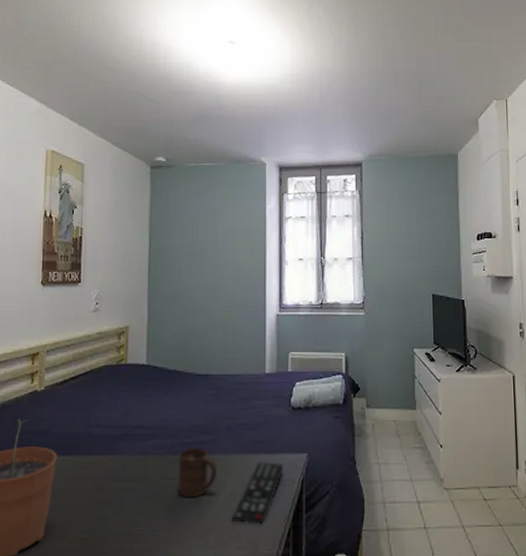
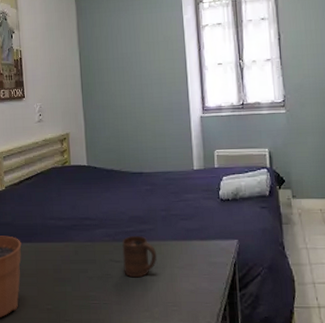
remote control: present [232,462,283,524] -> none [173,247,217,300]

